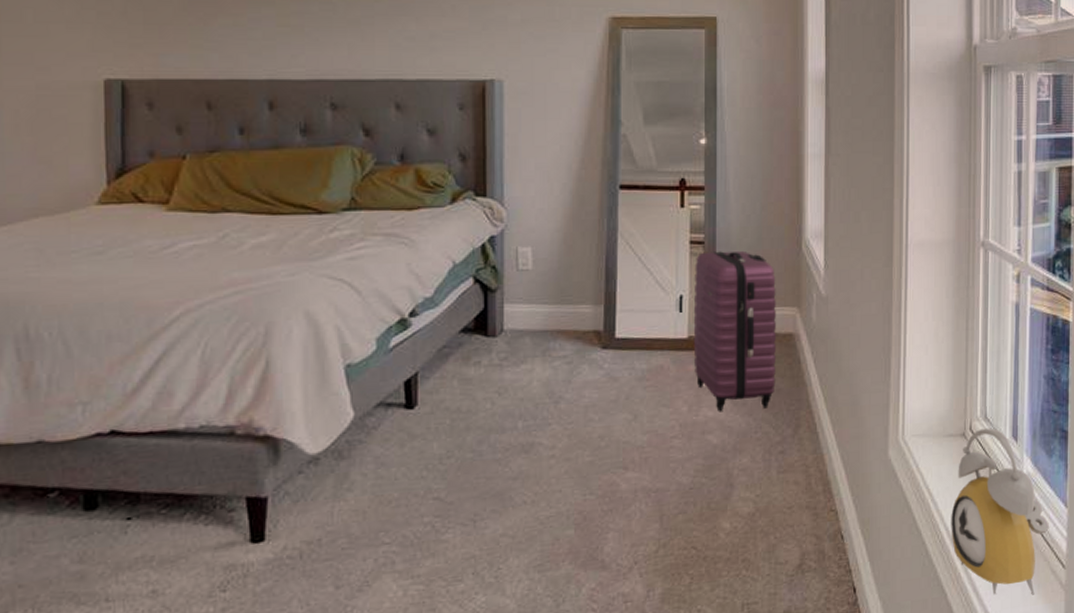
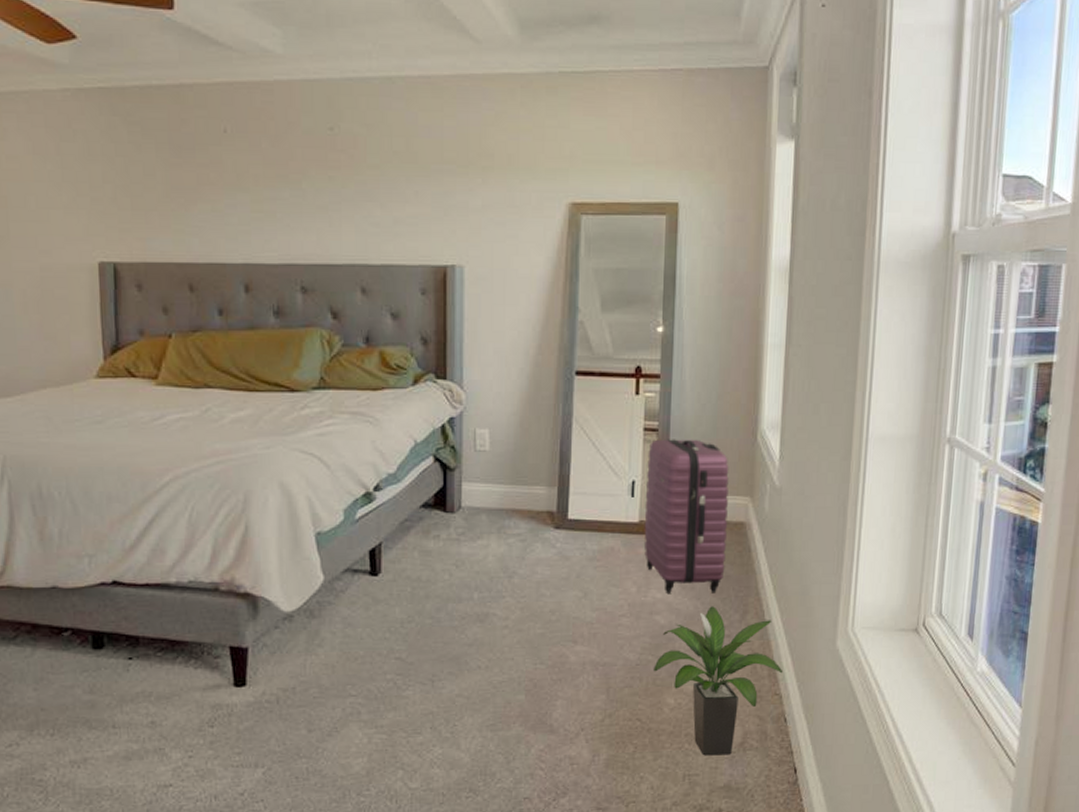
potted plant: none [708,422,838,582] -> present [653,606,784,756]
alarm clock: present [951,428,1050,595] -> none [897,625,1002,790]

